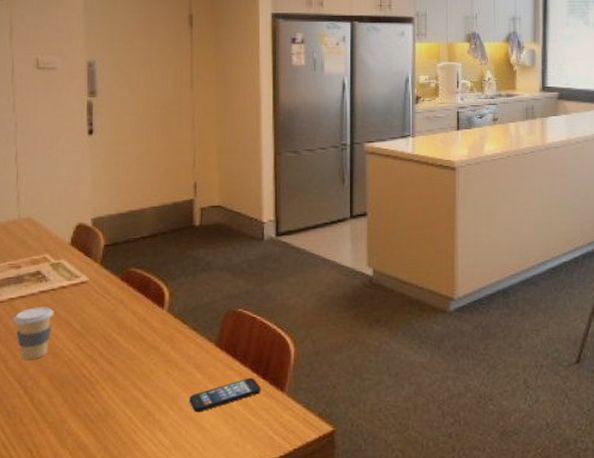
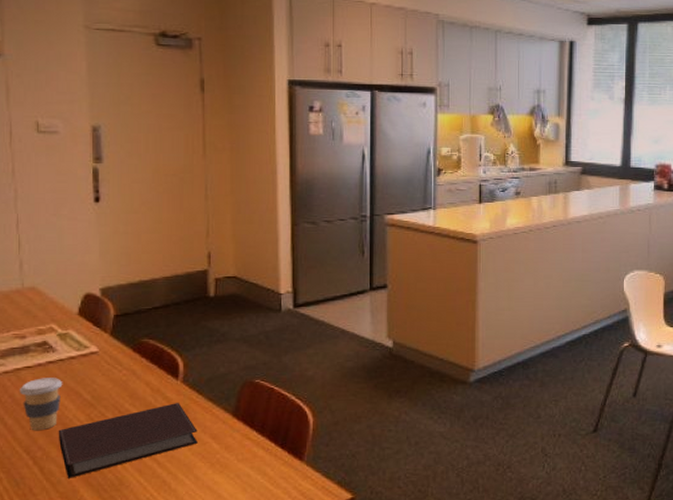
notebook: none [48,332,182,408] -> present [58,403,198,478]
smartphone: present [189,377,261,413] -> none [205,447,280,482]

